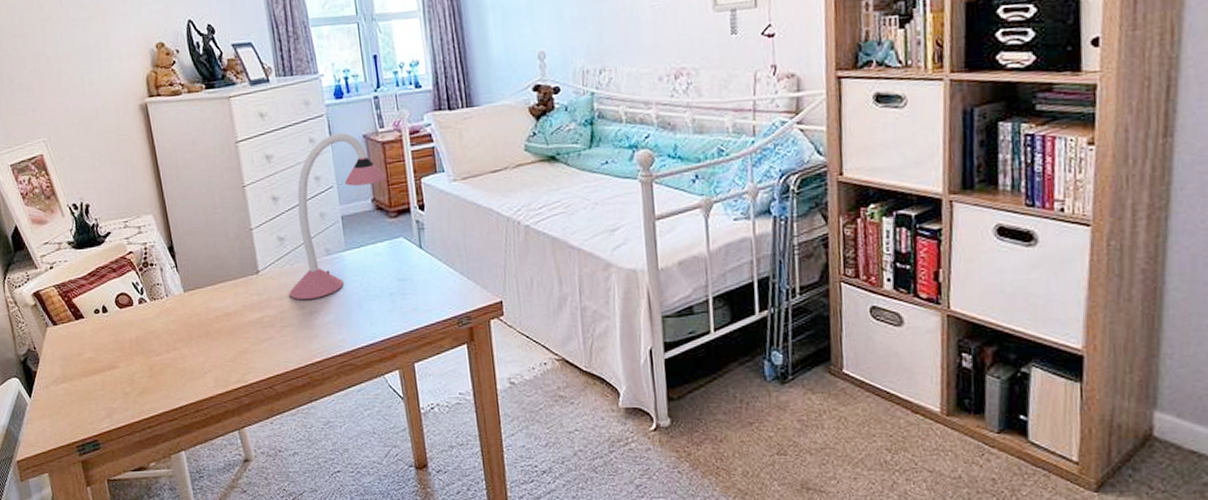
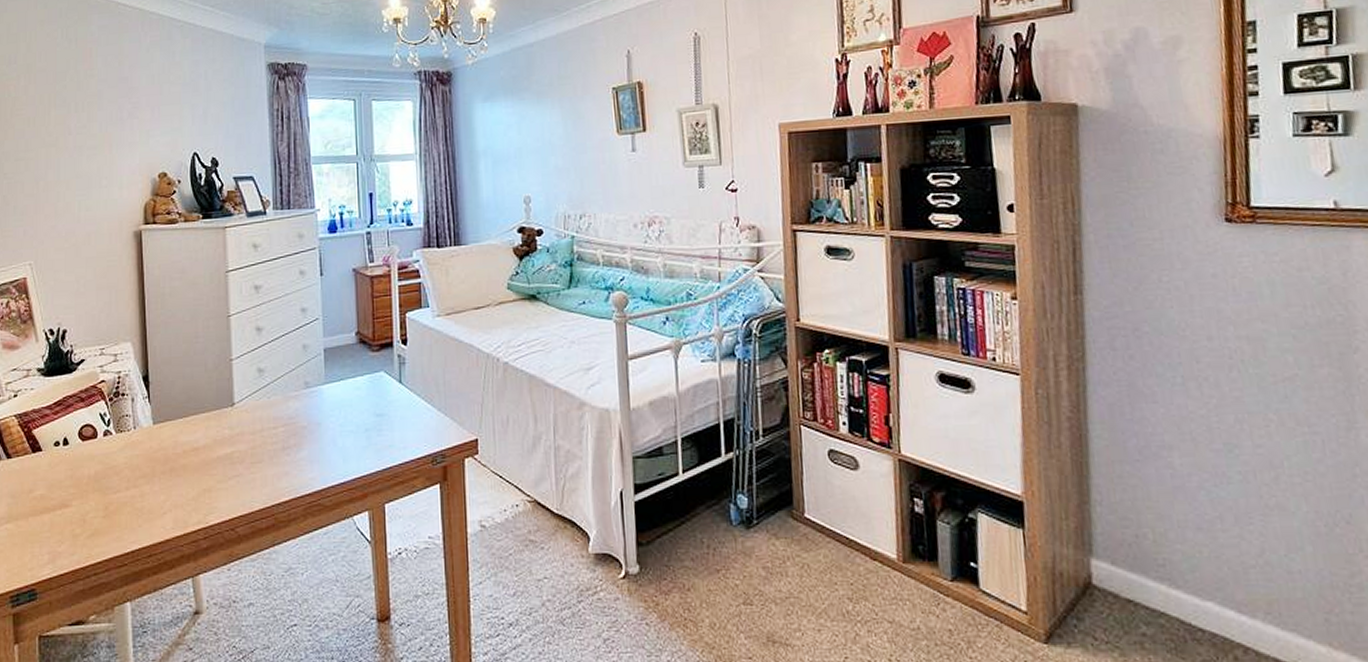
desk lamp: present [289,132,387,299] -> none [263,265,373,434]

